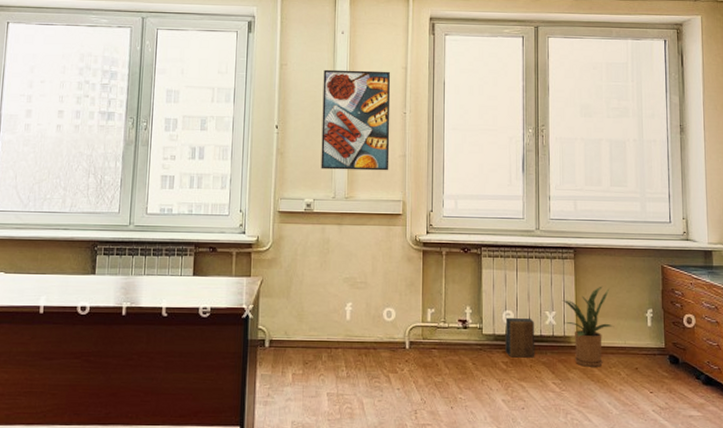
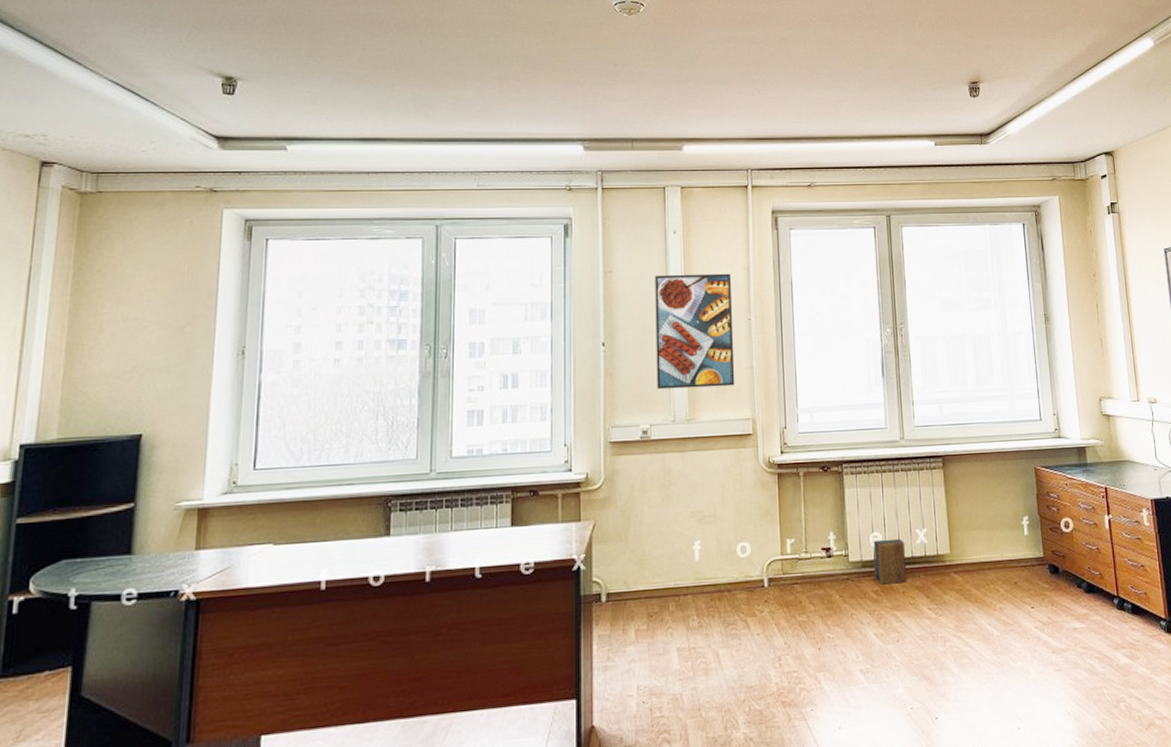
house plant: present [561,286,614,367] -> none [932,495,990,587]

